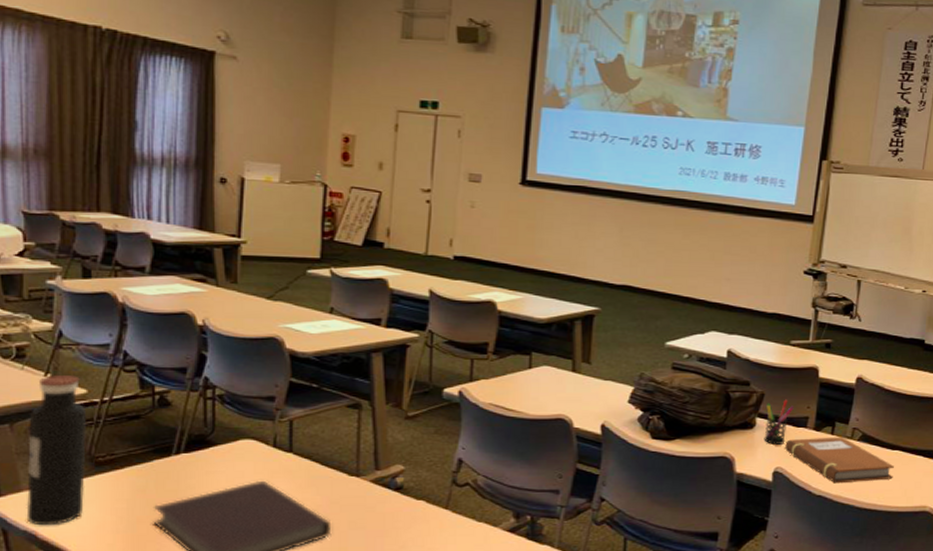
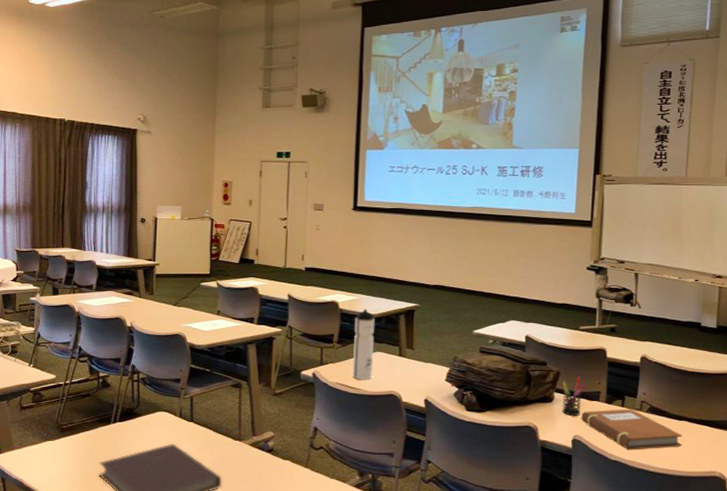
water bottle: present [26,374,88,526] -> none [17,364,56,476]
water bottle: none [510,312,543,400] -> present [351,309,375,380]

